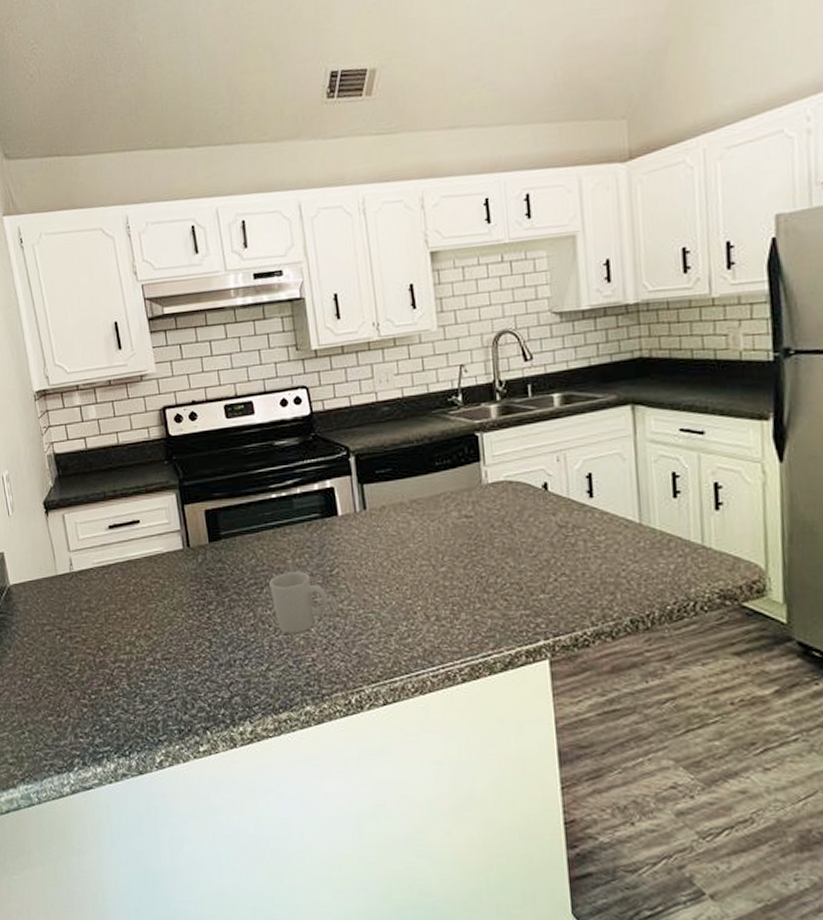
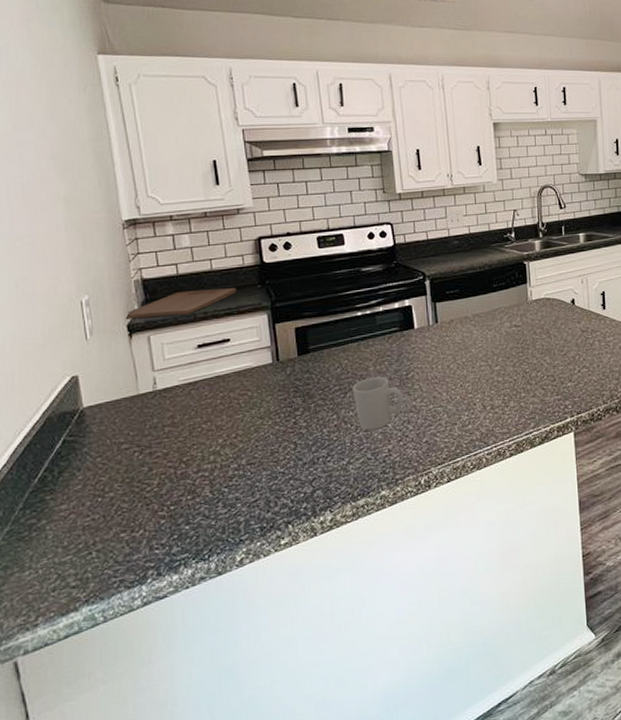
cutting board: none [42,464,144,496] -> present [126,288,237,319]

